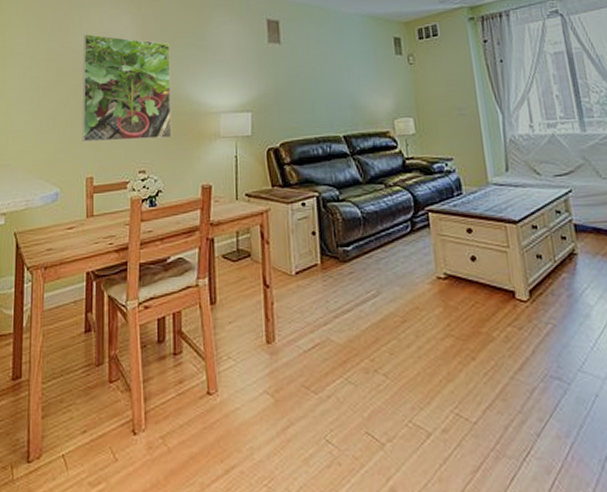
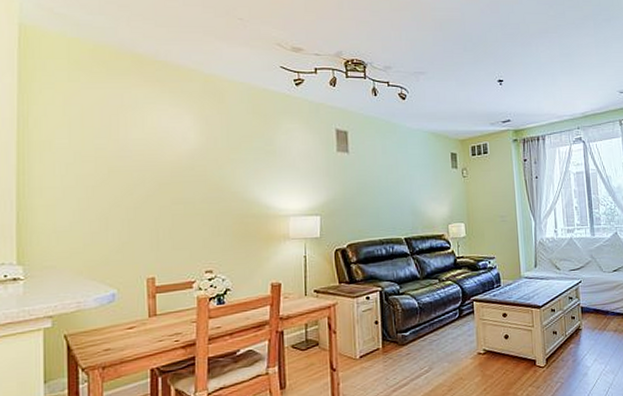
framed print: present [82,33,172,142] -> none [138,131,240,243]

